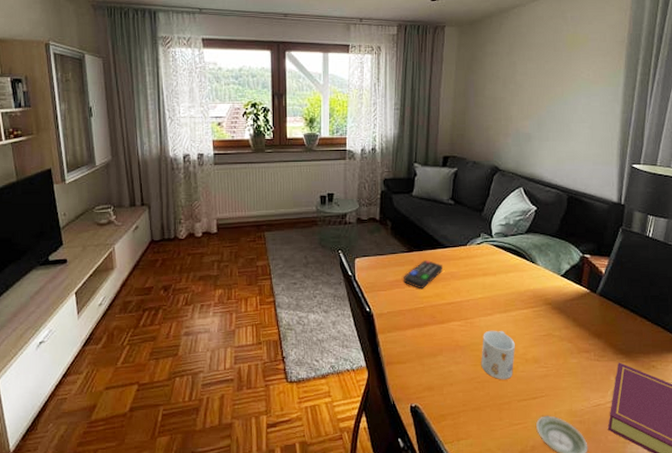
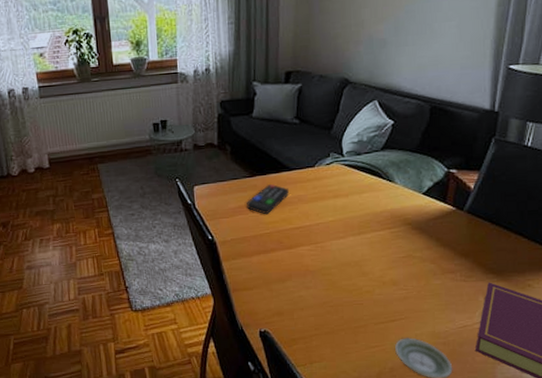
mug: present [481,330,515,380] -> none [333,253,371,304]

